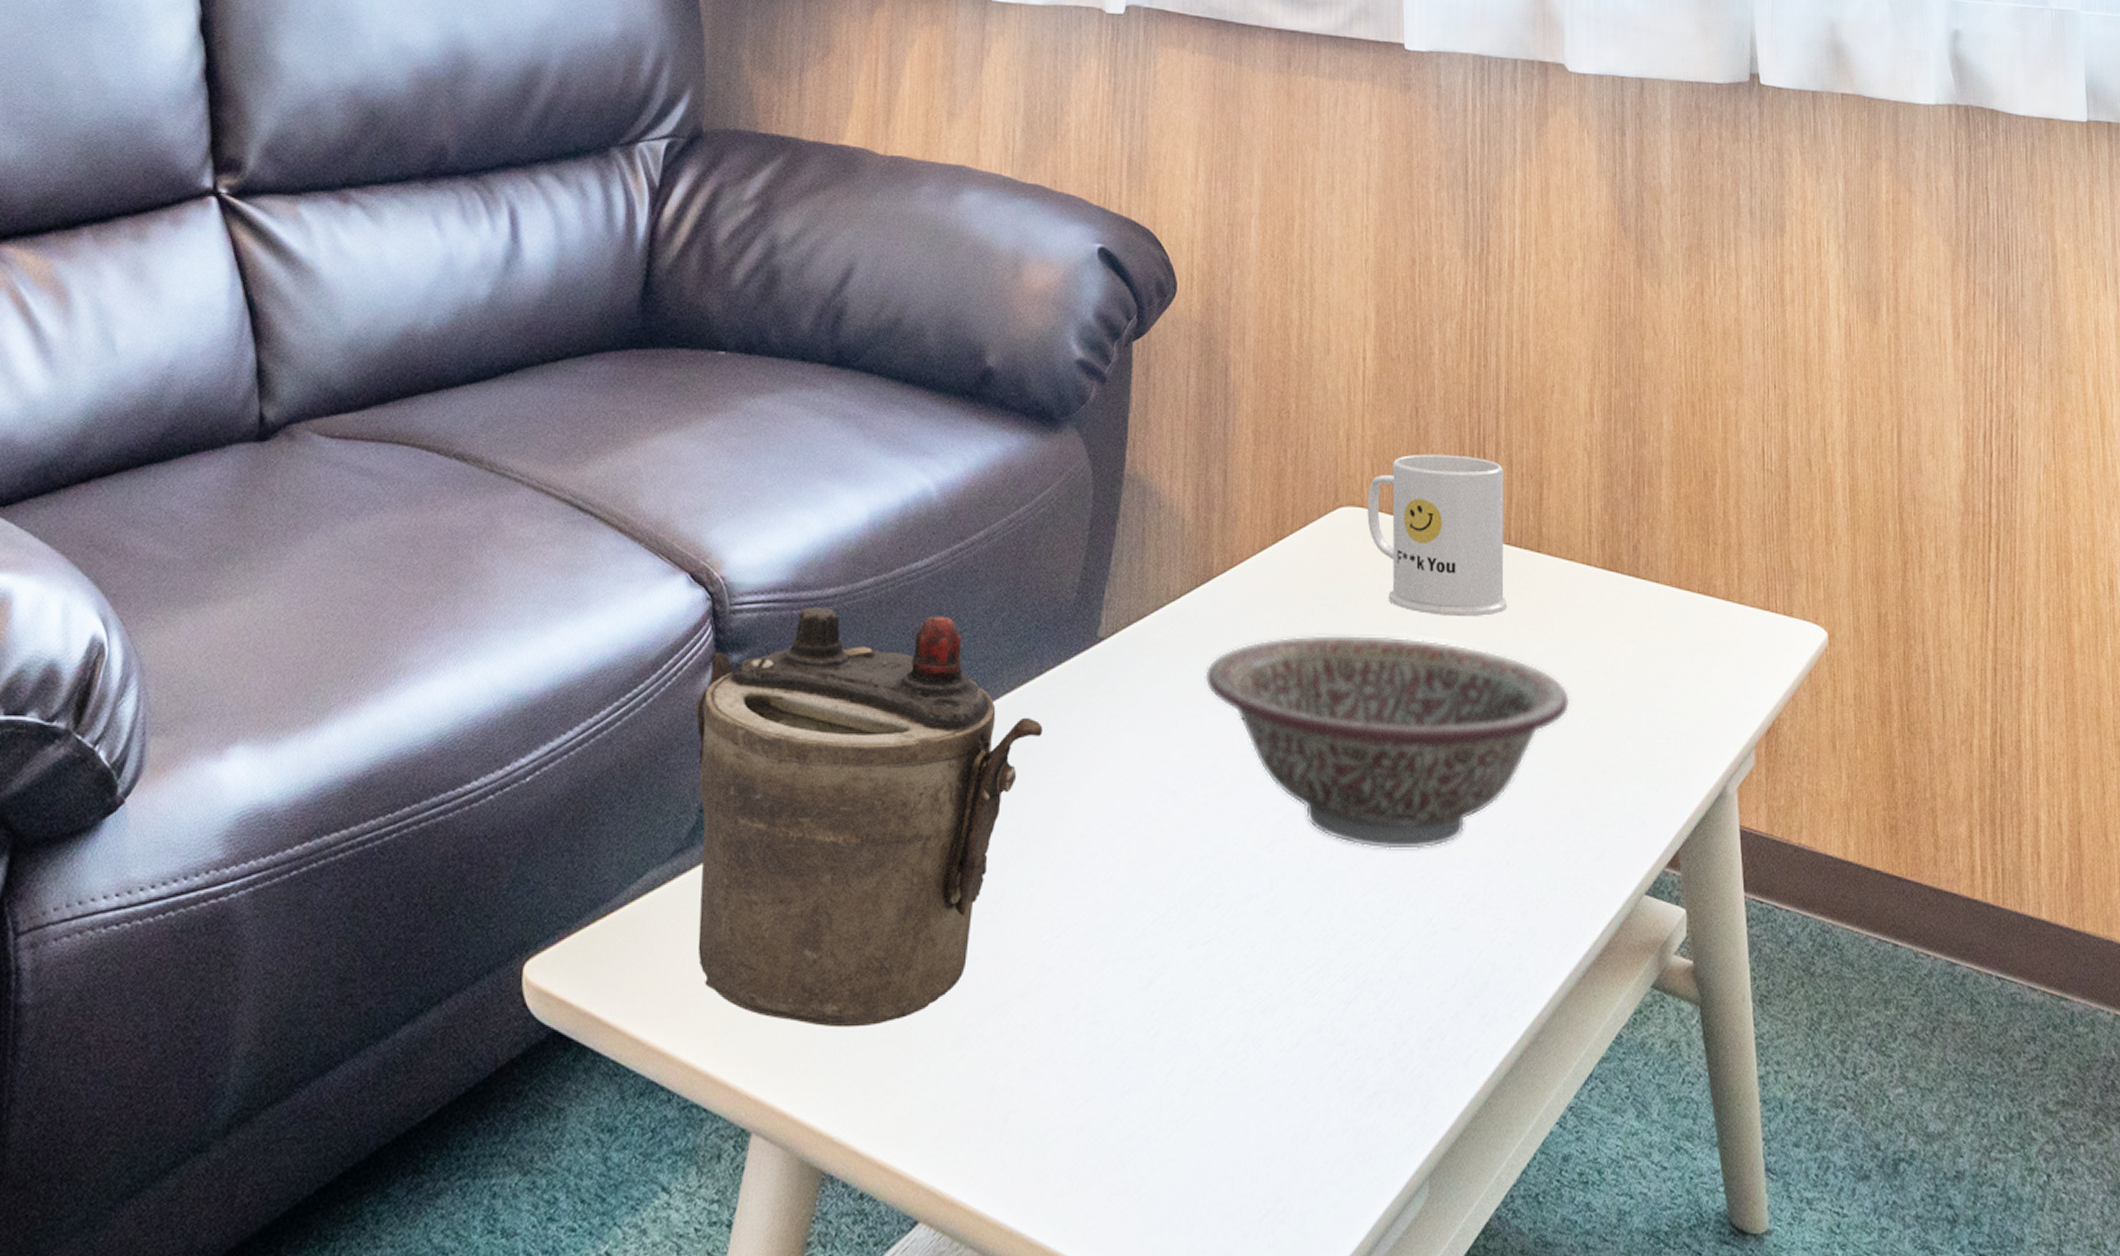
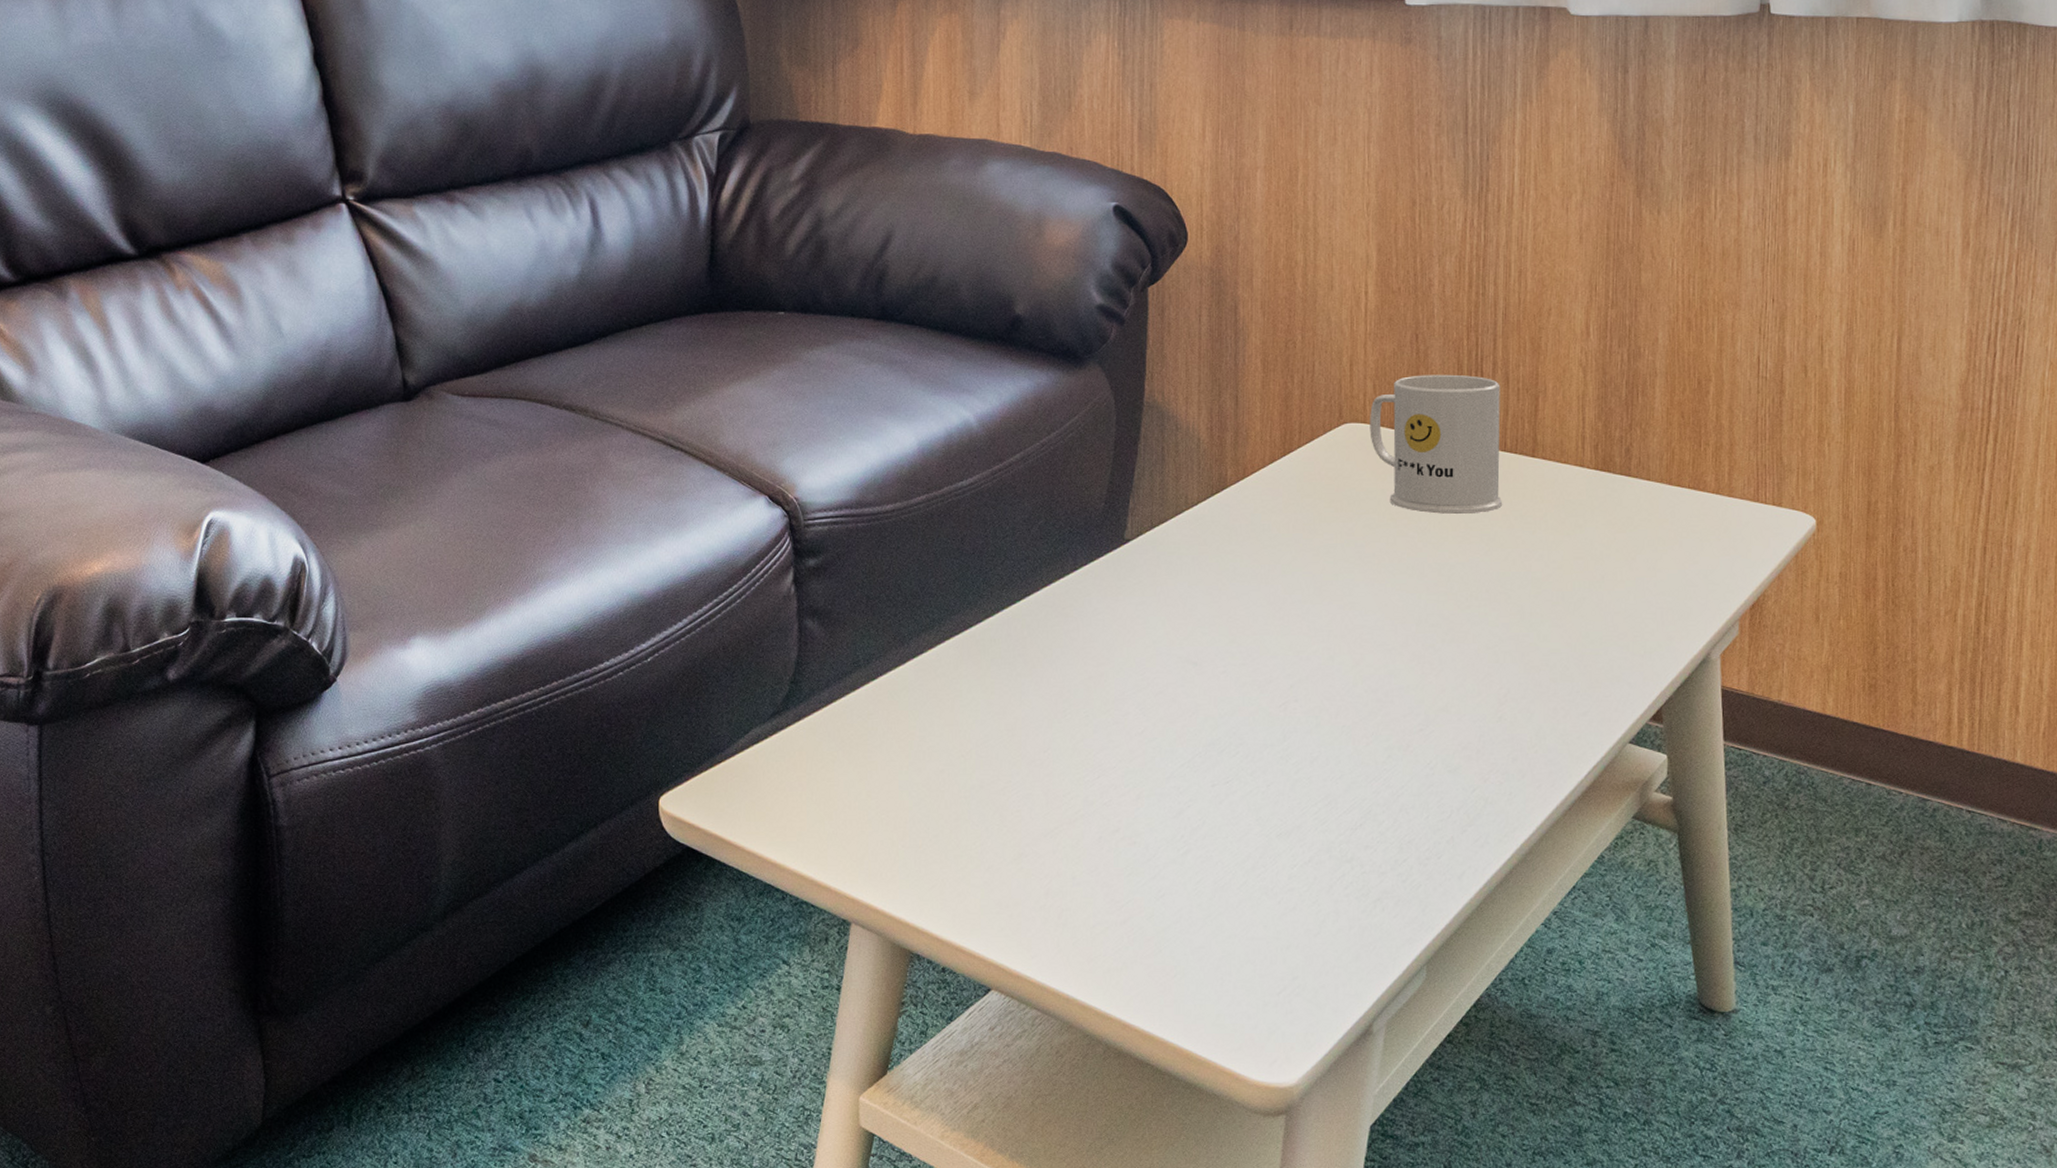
teapot: present [695,606,1043,1028] -> none [781,520,1079,846]
decorative bowl: present [1205,634,1570,850] -> none [1222,531,1561,709]

